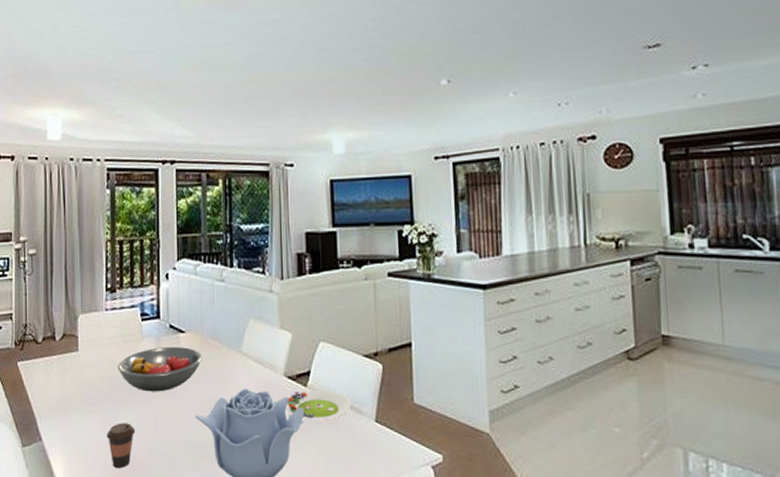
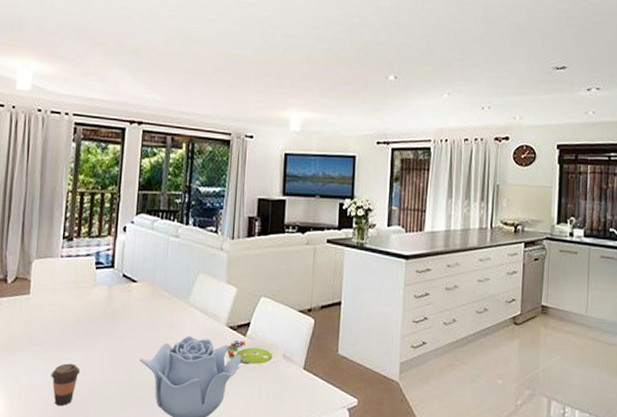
fruit bowl: present [118,347,203,392] -> none [68,294,152,336]

